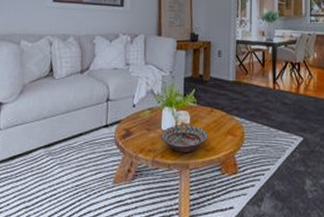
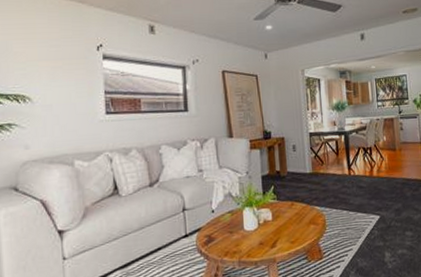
decorative bowl: present [160,125,208,153] -> none [243,221,292,249]

